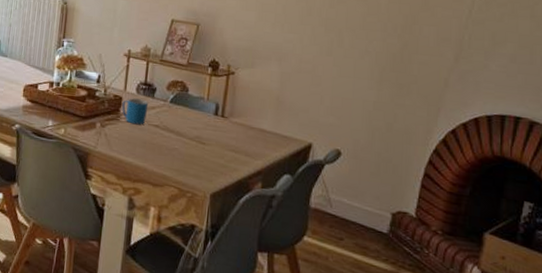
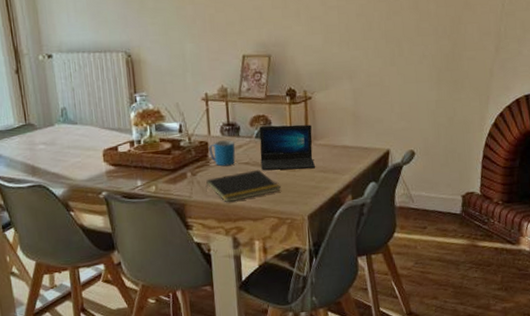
notepad: none [110,132,187,163] -> present [205,169,281,203]
laptop: none [170,92,230,146] -> present [259,124,315,171]

